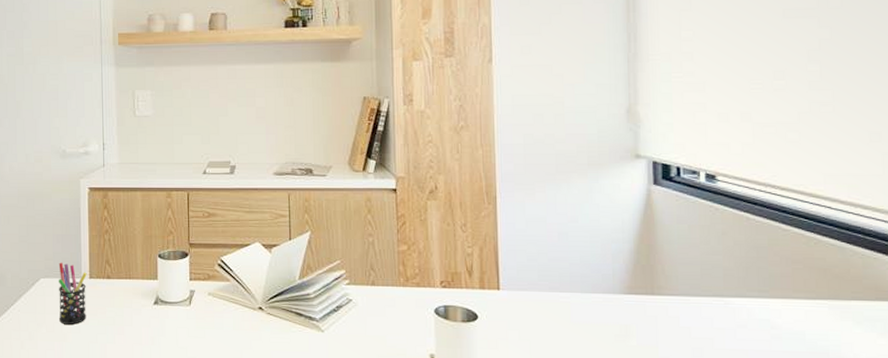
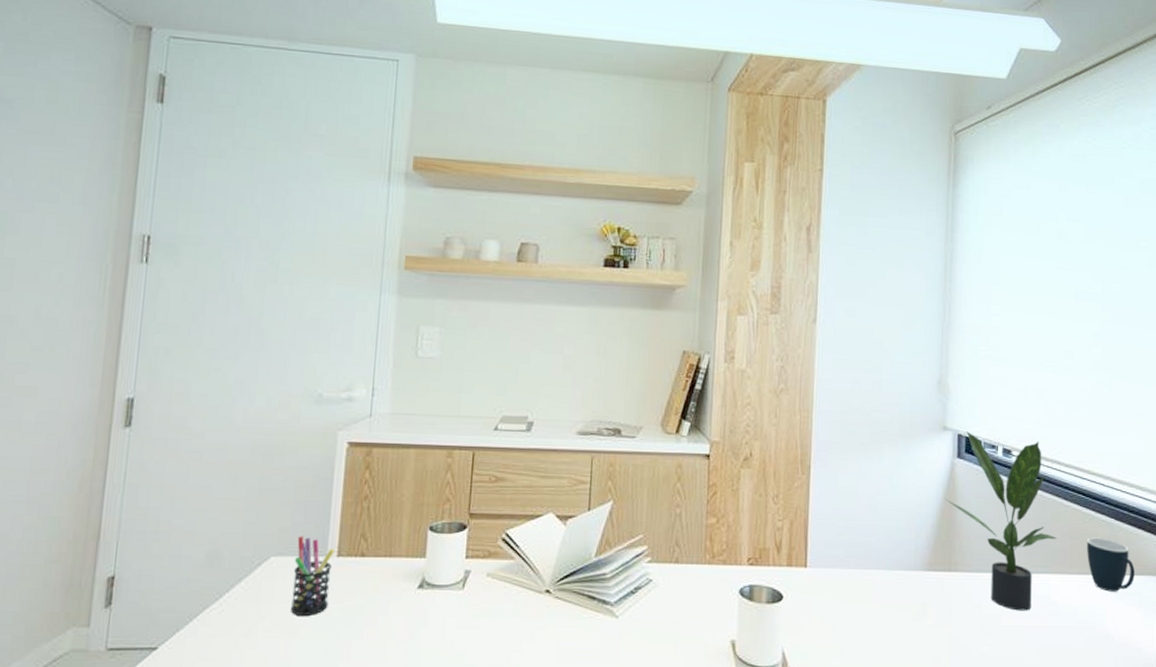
potted plant: none [644,158,775,335] -> present [946,431,1057,611]
mug: none [813,262,875,318] -> present [1087,537,1135,592]

